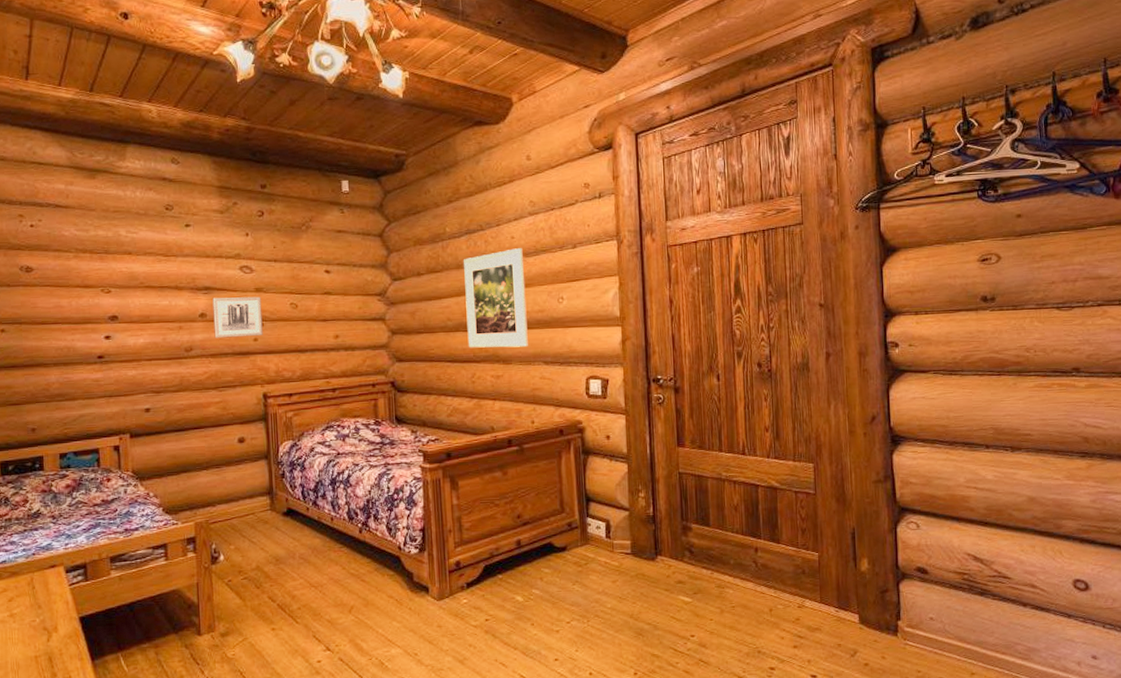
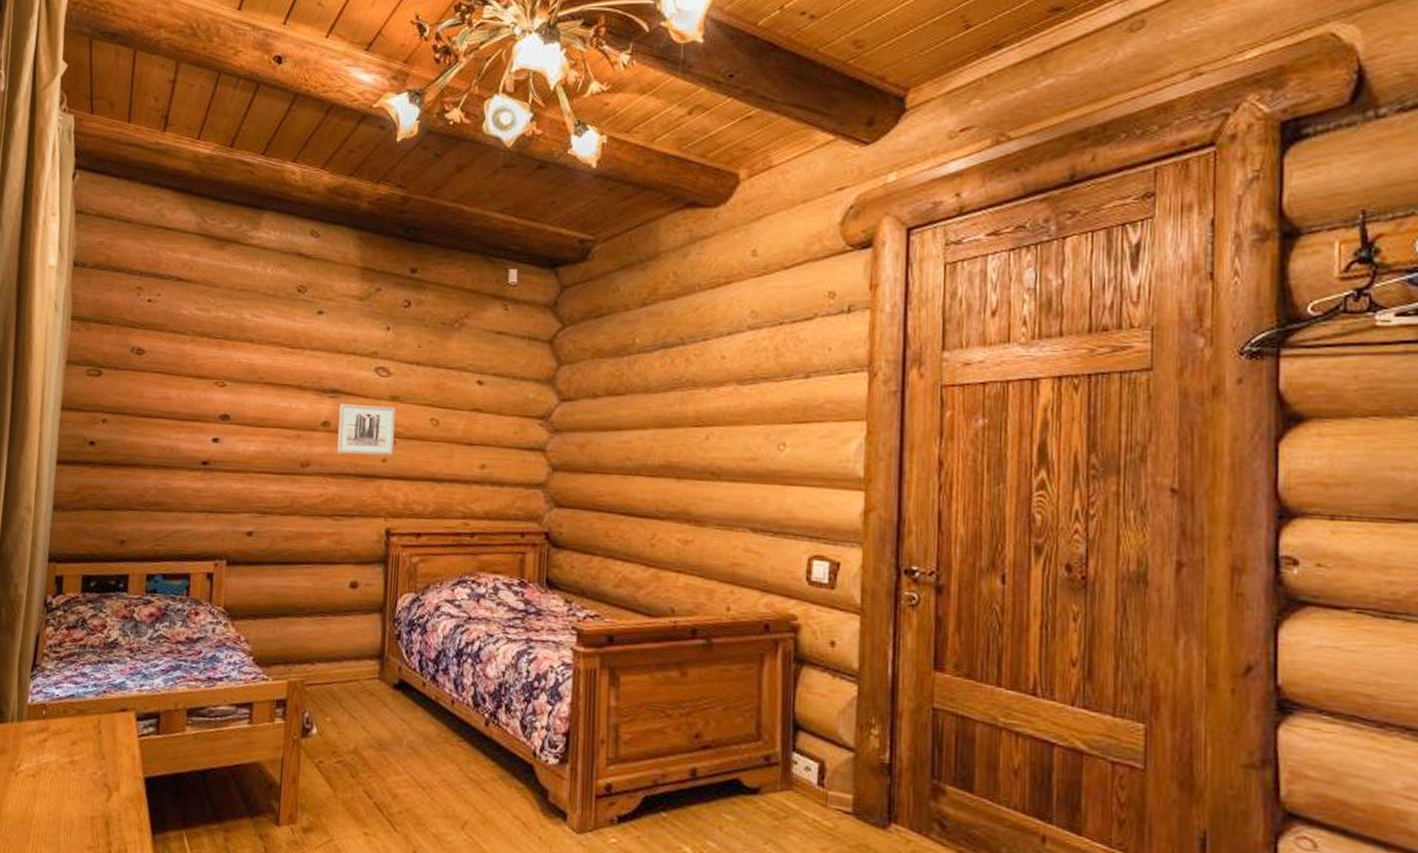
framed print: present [464,248,528,348] -> none [650,372,736,506]

